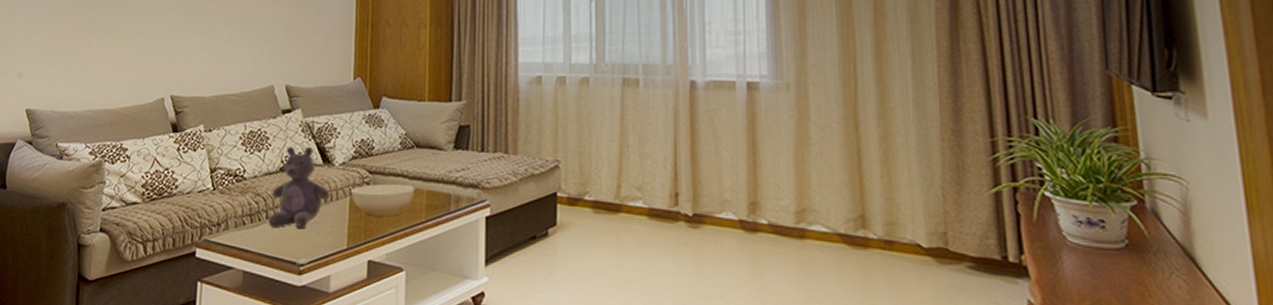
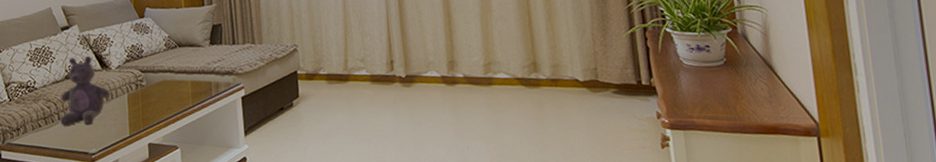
bowl: present [350,183,415,217] -> none [127,78,182,108]

